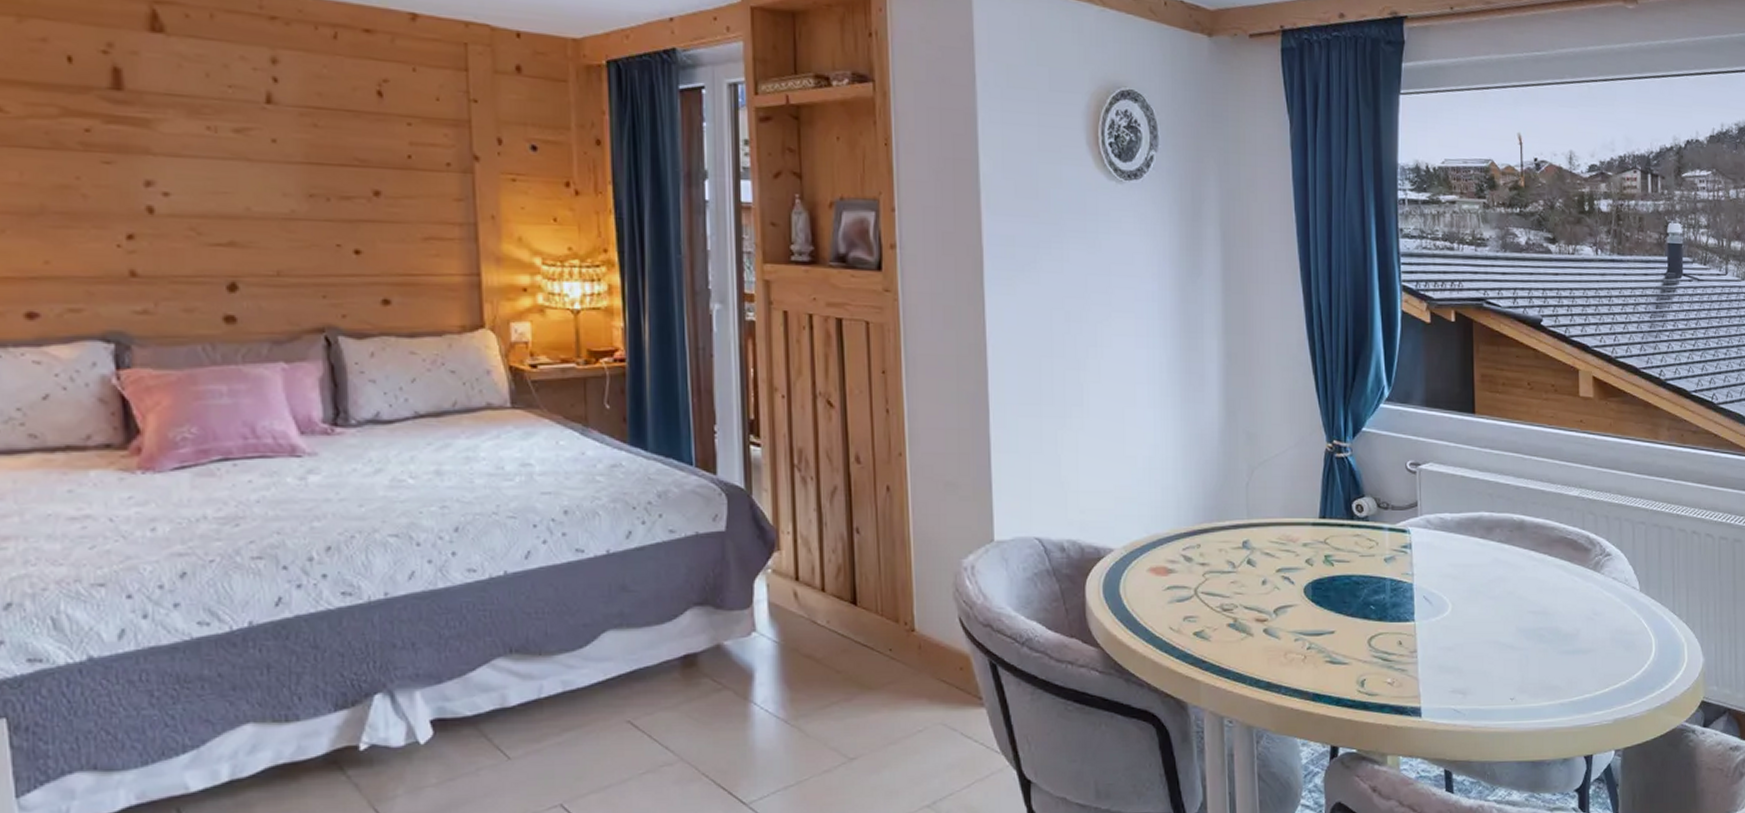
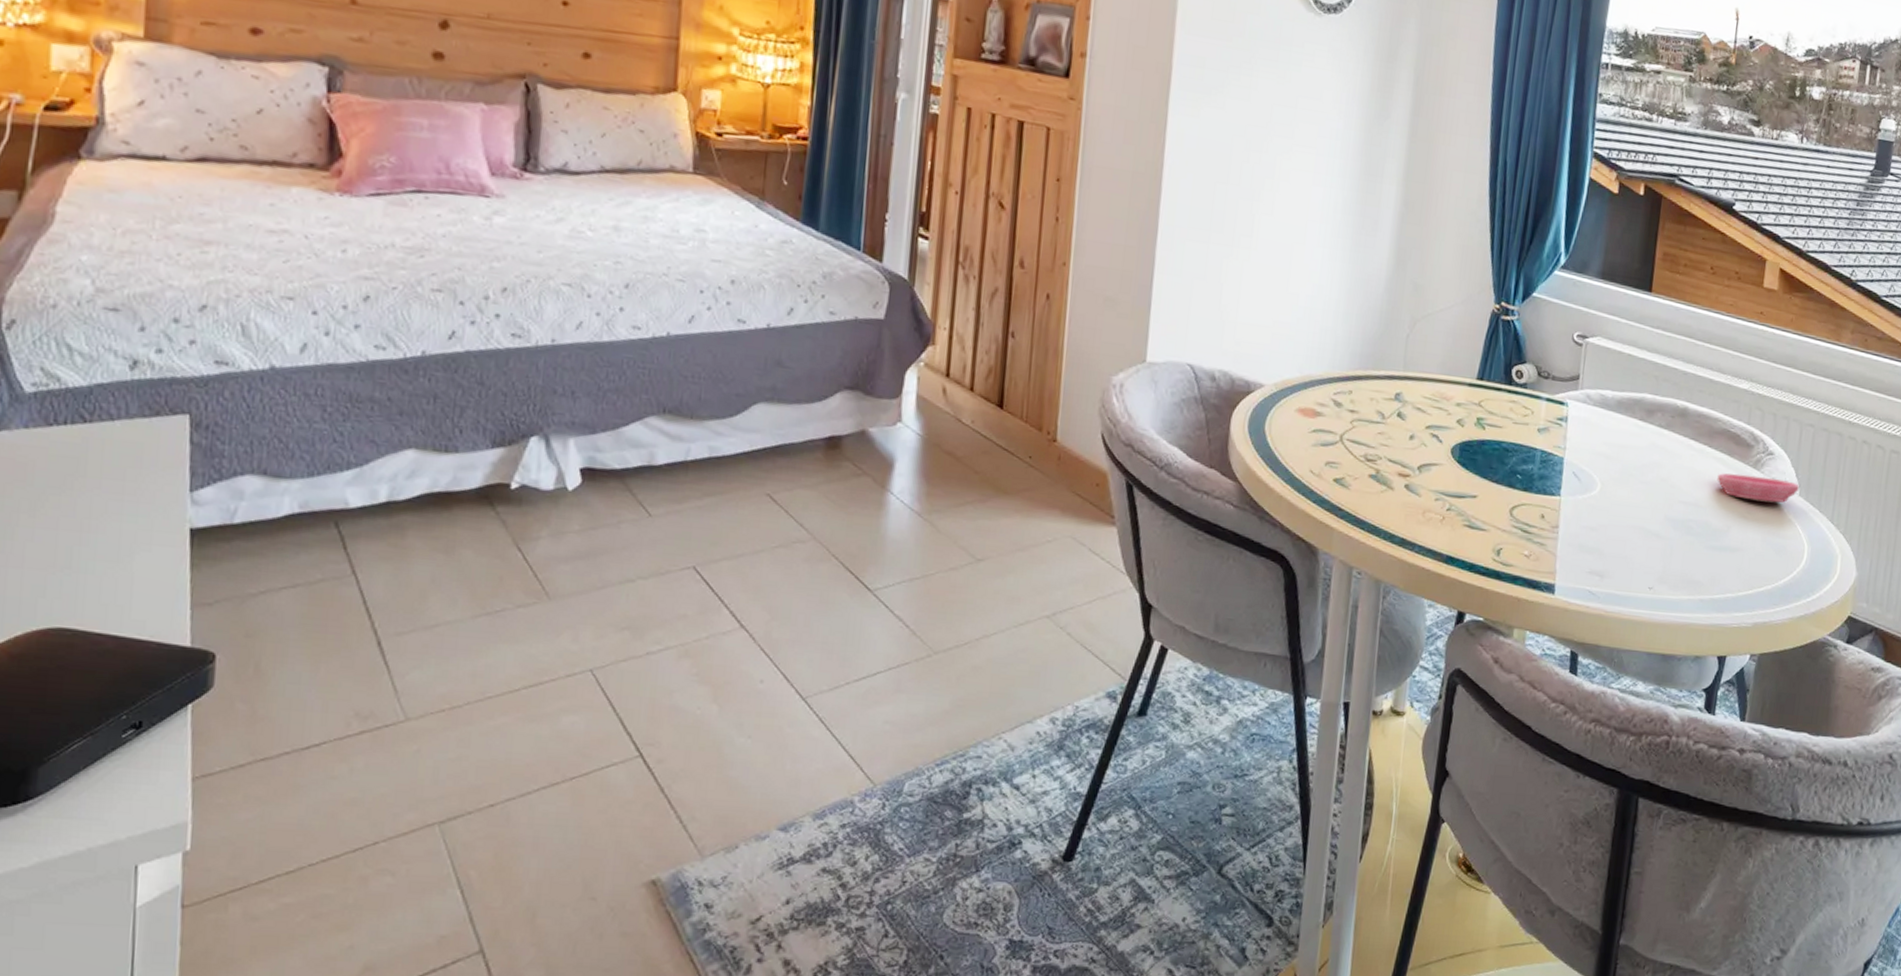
saucer: none [1561,577,1639,602] -> present [1717,473,1799,503]

